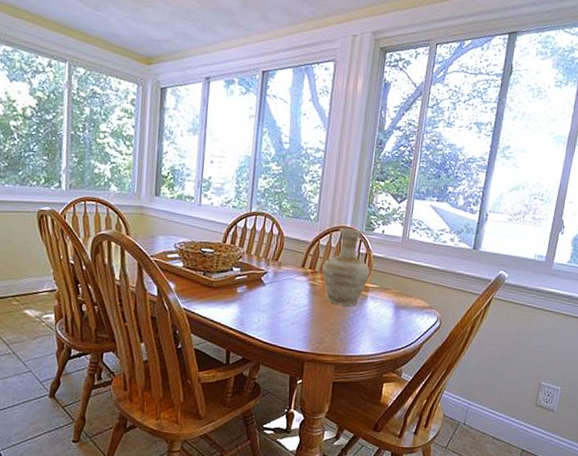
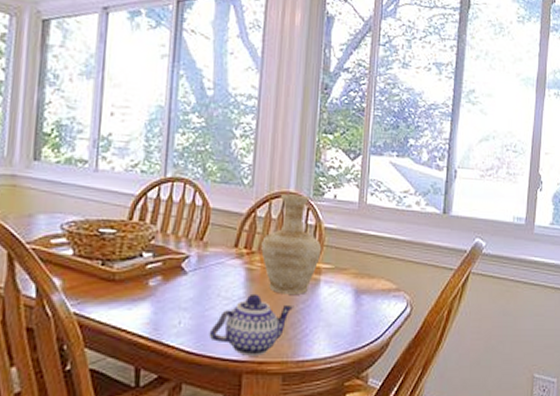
teapot: none [280,303,346,349] -> present [209,293,295,356]

